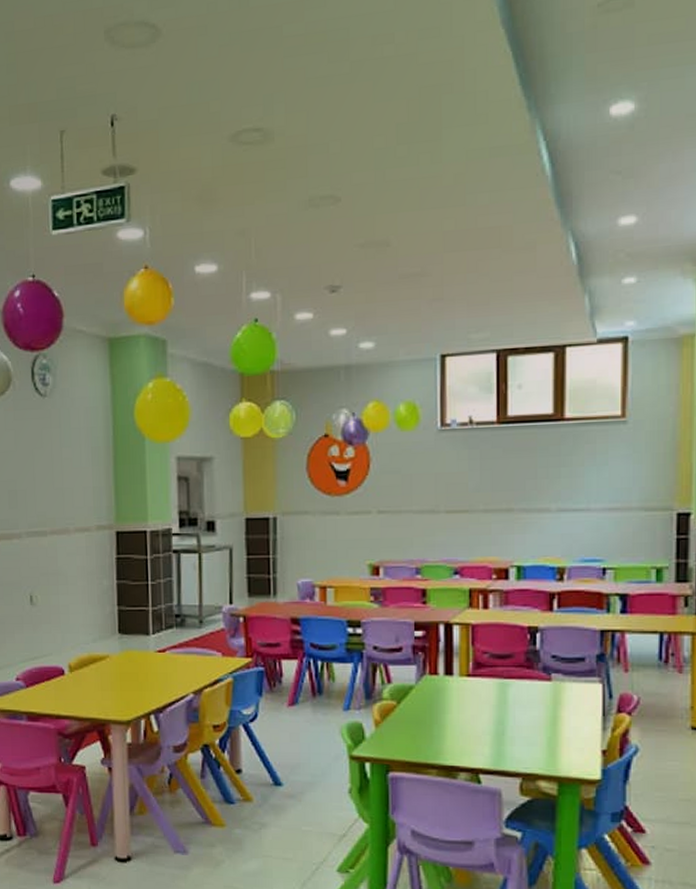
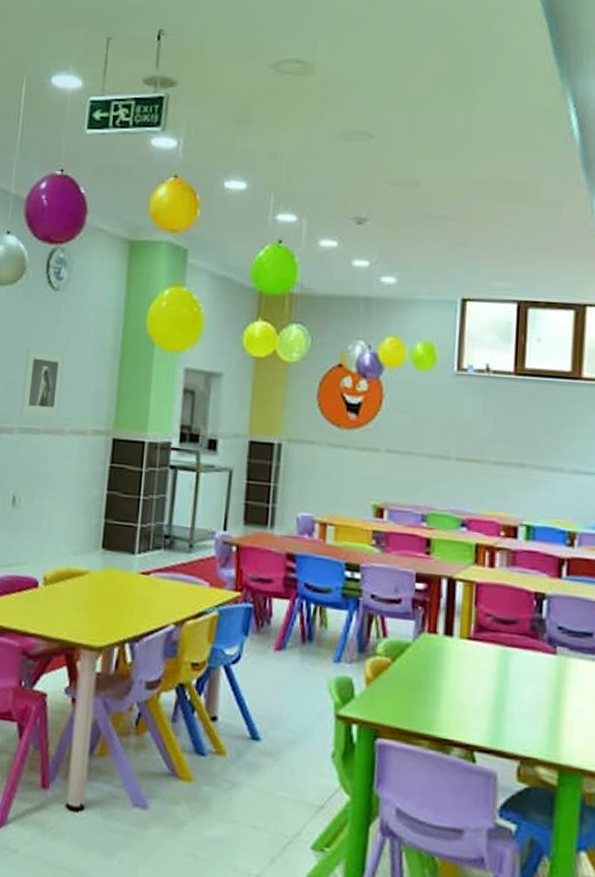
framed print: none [24,454,63,521] -> present [20,347,66,418]

